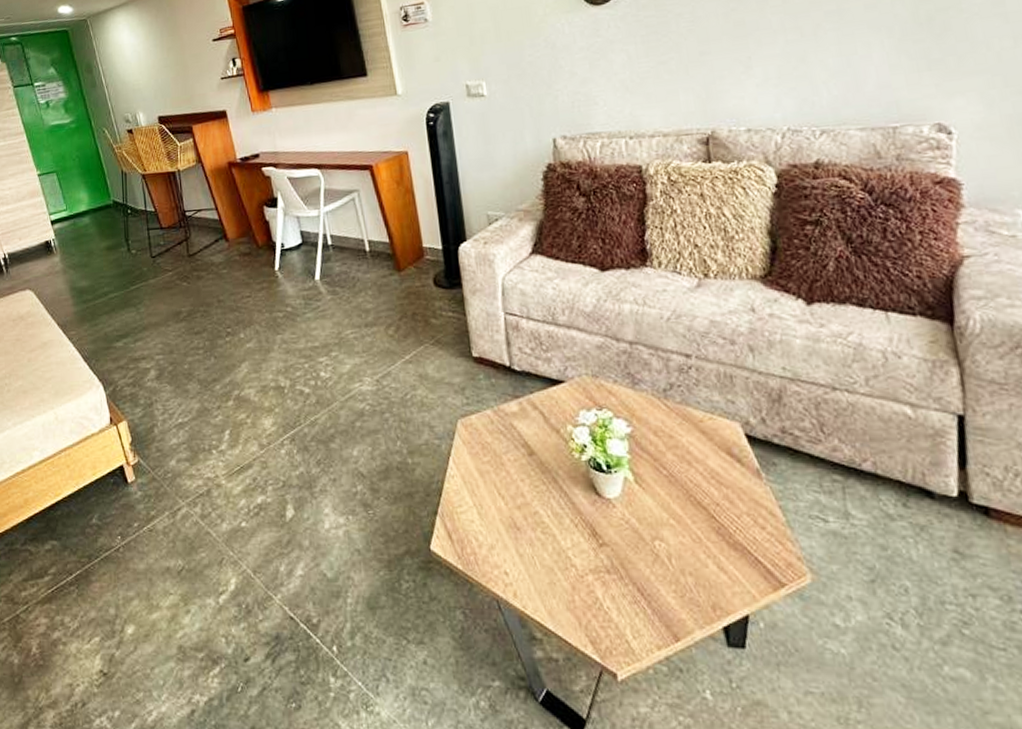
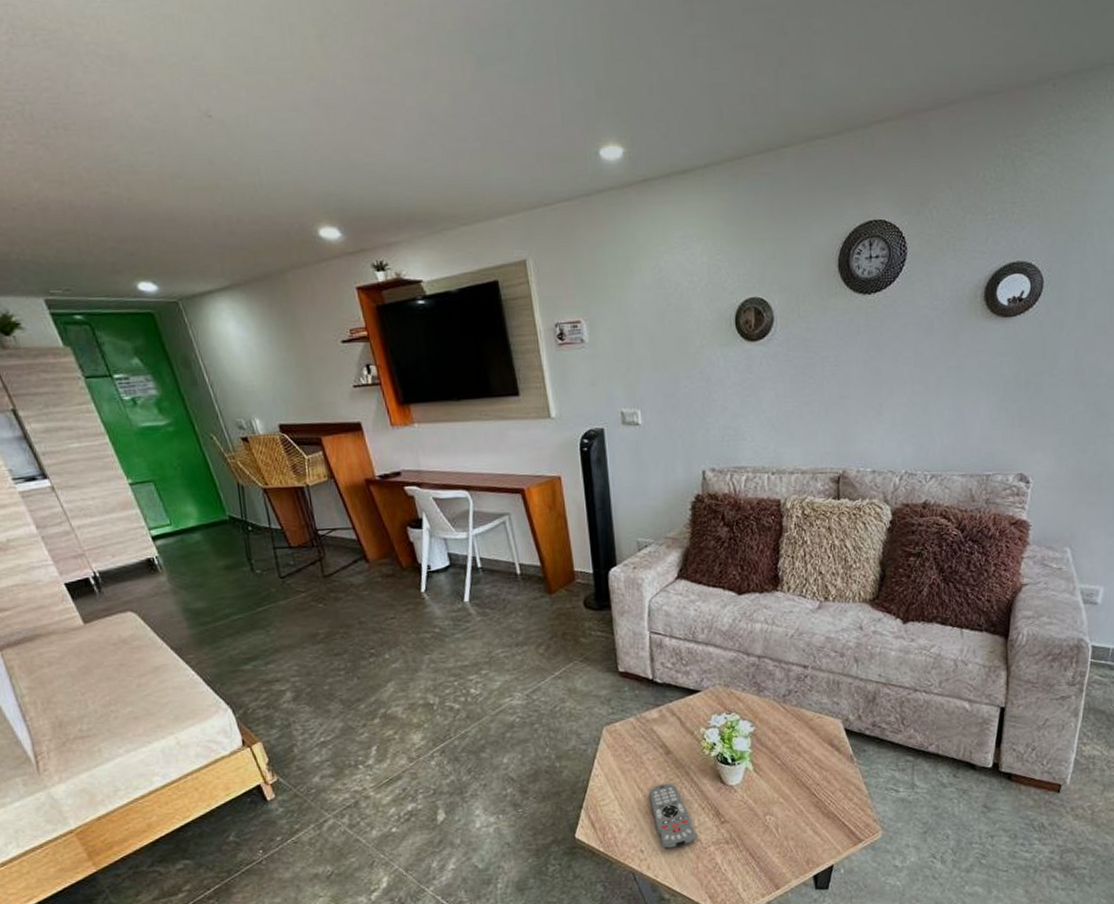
remote control: none [511,491,571,574] -> present [648,783,697,849]

